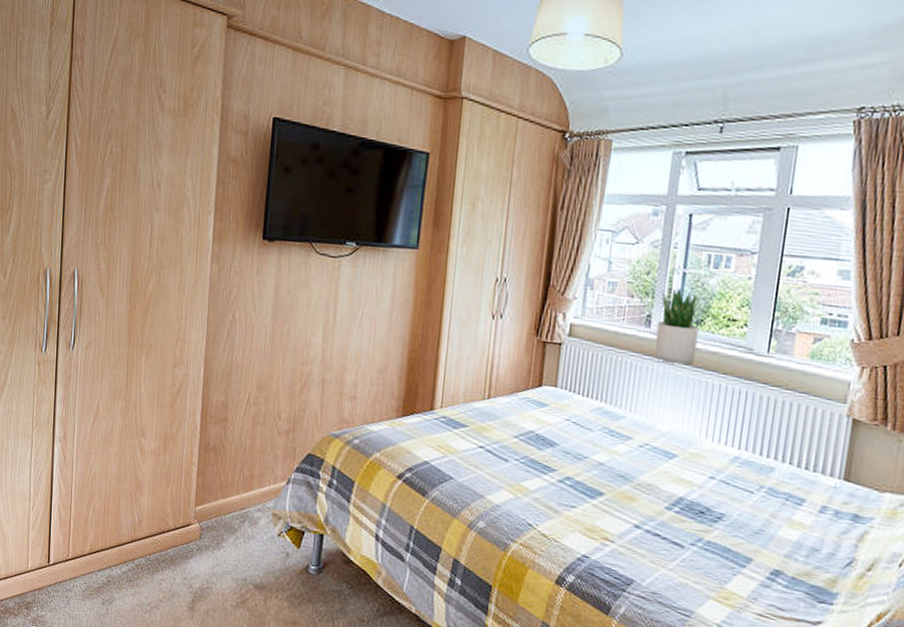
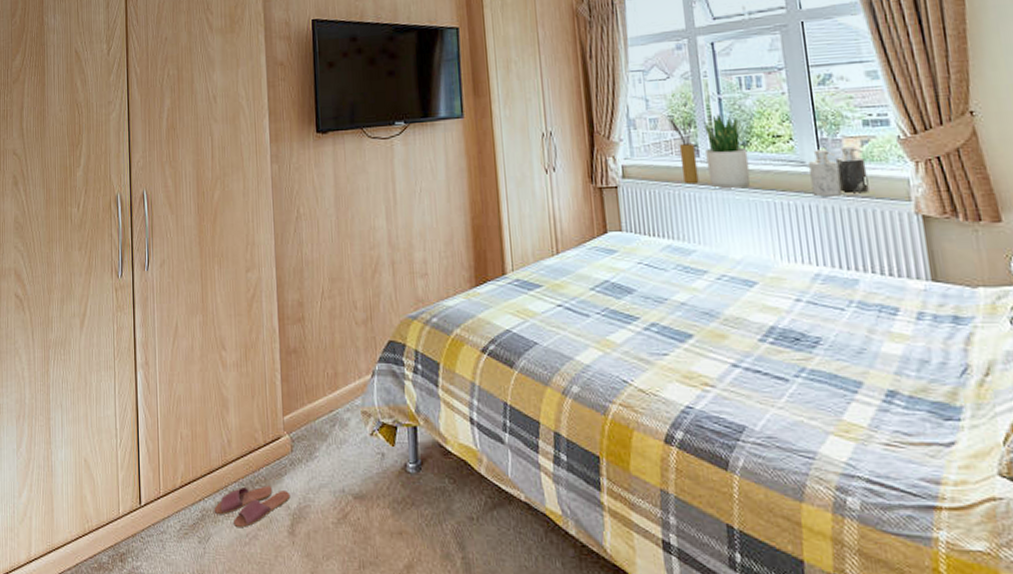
slippers: none [120,562,194,597] -> present [215,485,291,527]
vase: none [624,280,653,354] -> present [664,111,699,185]
candle: none [753,339,813,389] -> present [809,146,869,197]

